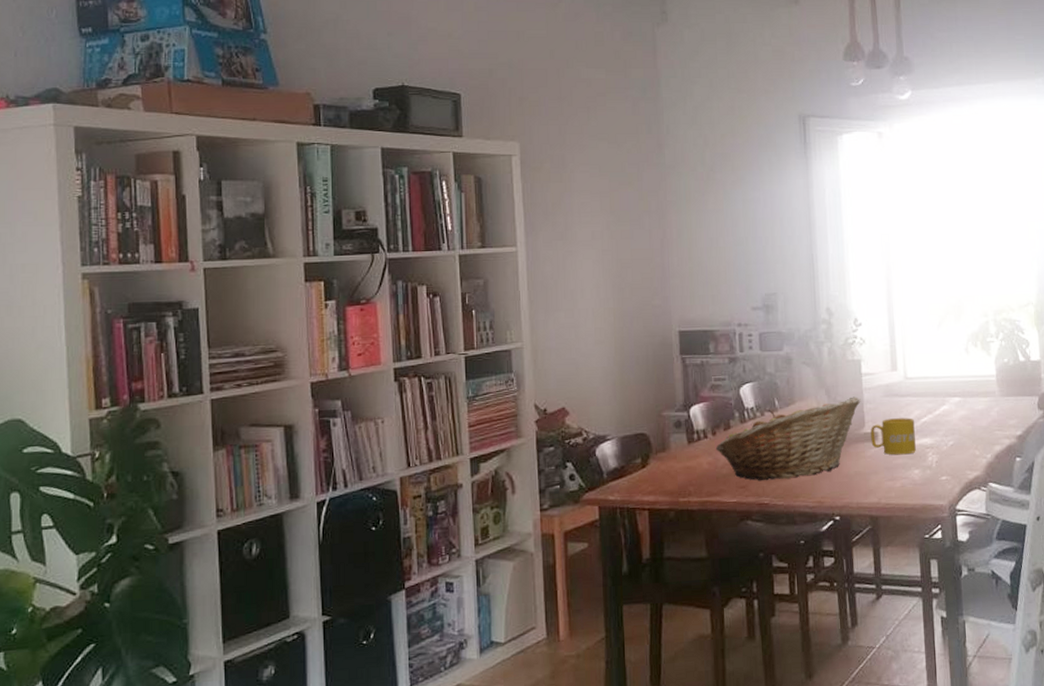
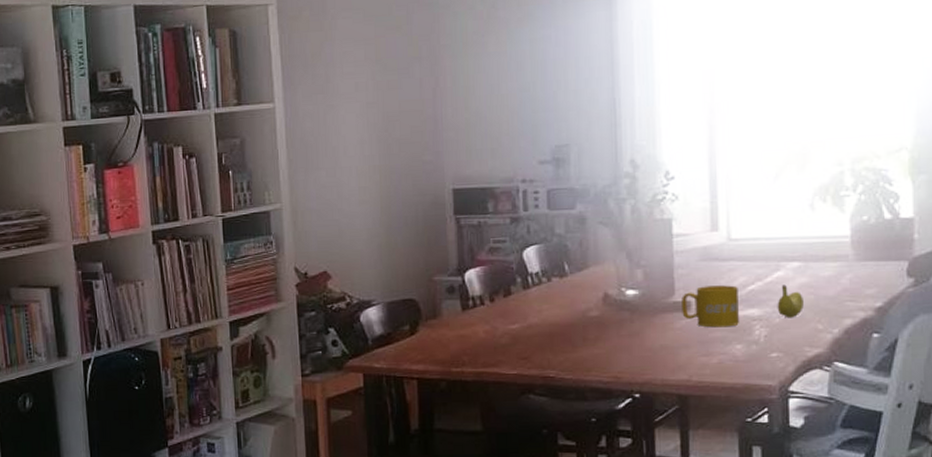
fruit basket: present [716,396,861,481] -> none [494,260,671,353]
fruit: none [944,417,964,446] -> present [777,284,804,318]

